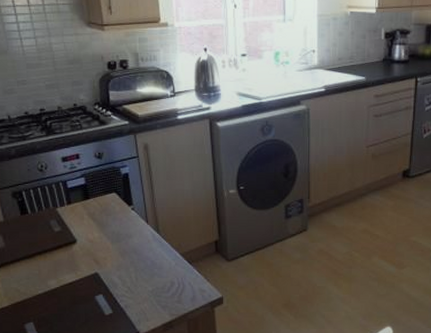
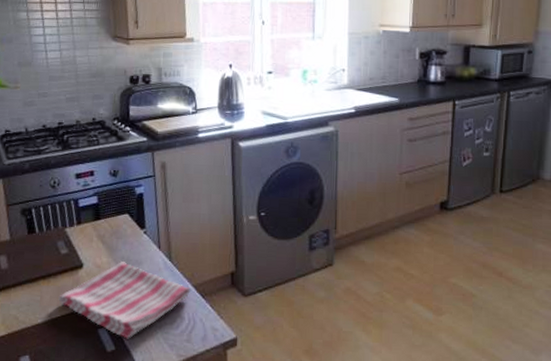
dish towel: none [56,235,180,303] -> present [58,260,192,339]

